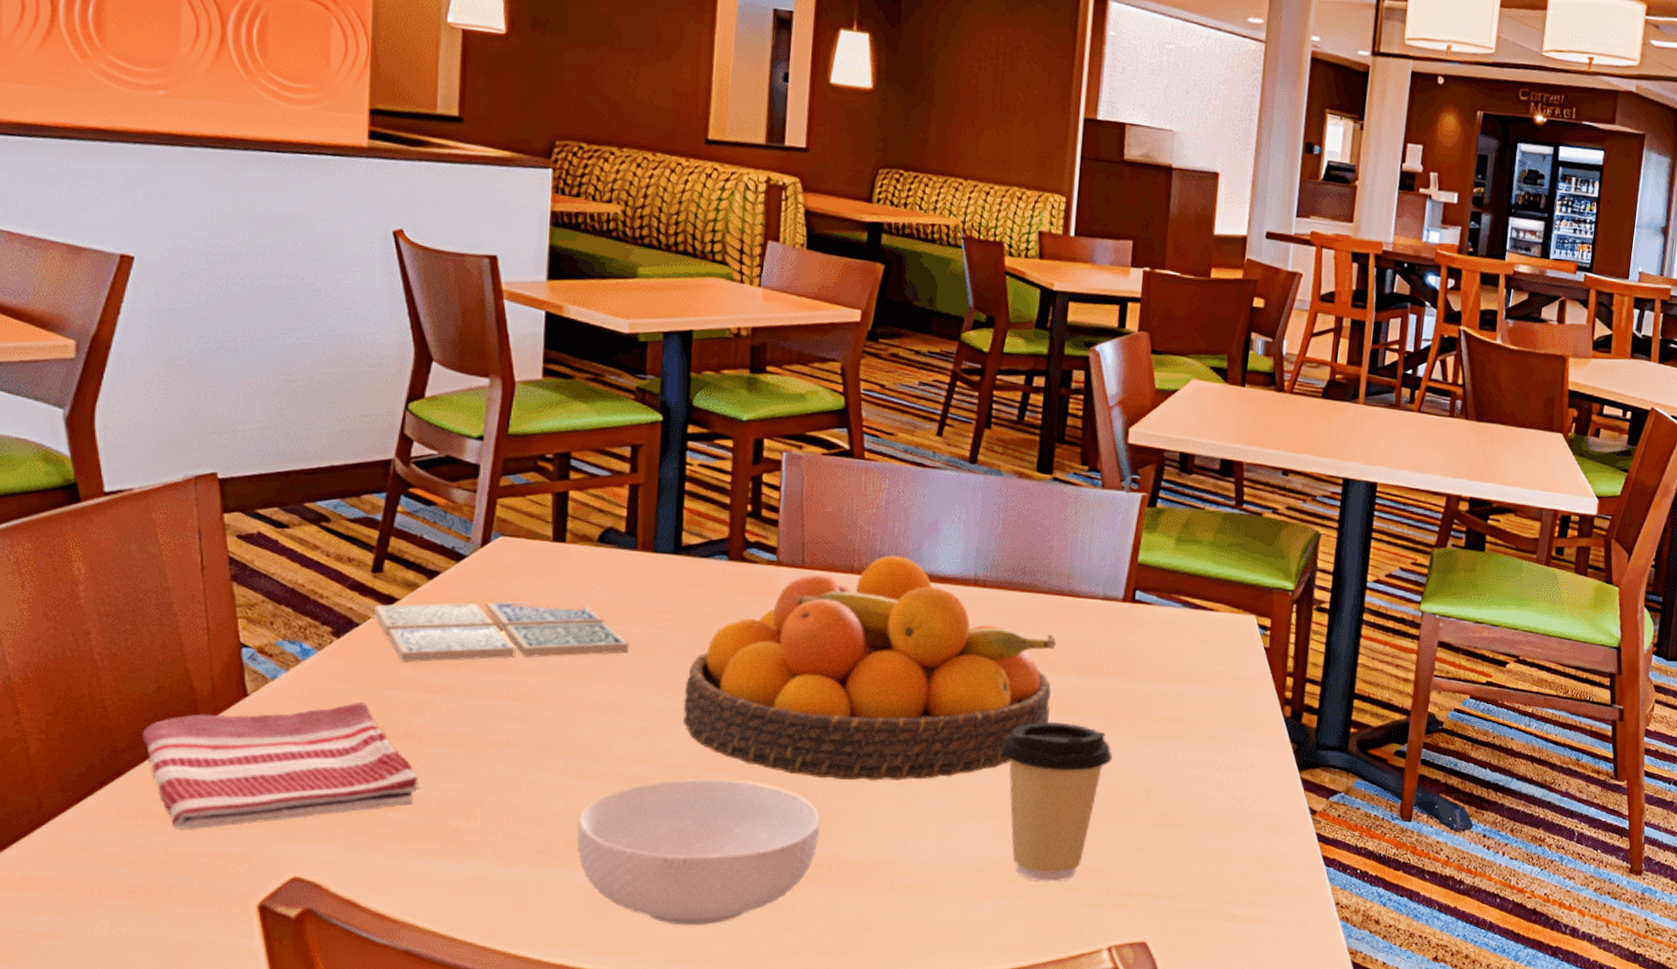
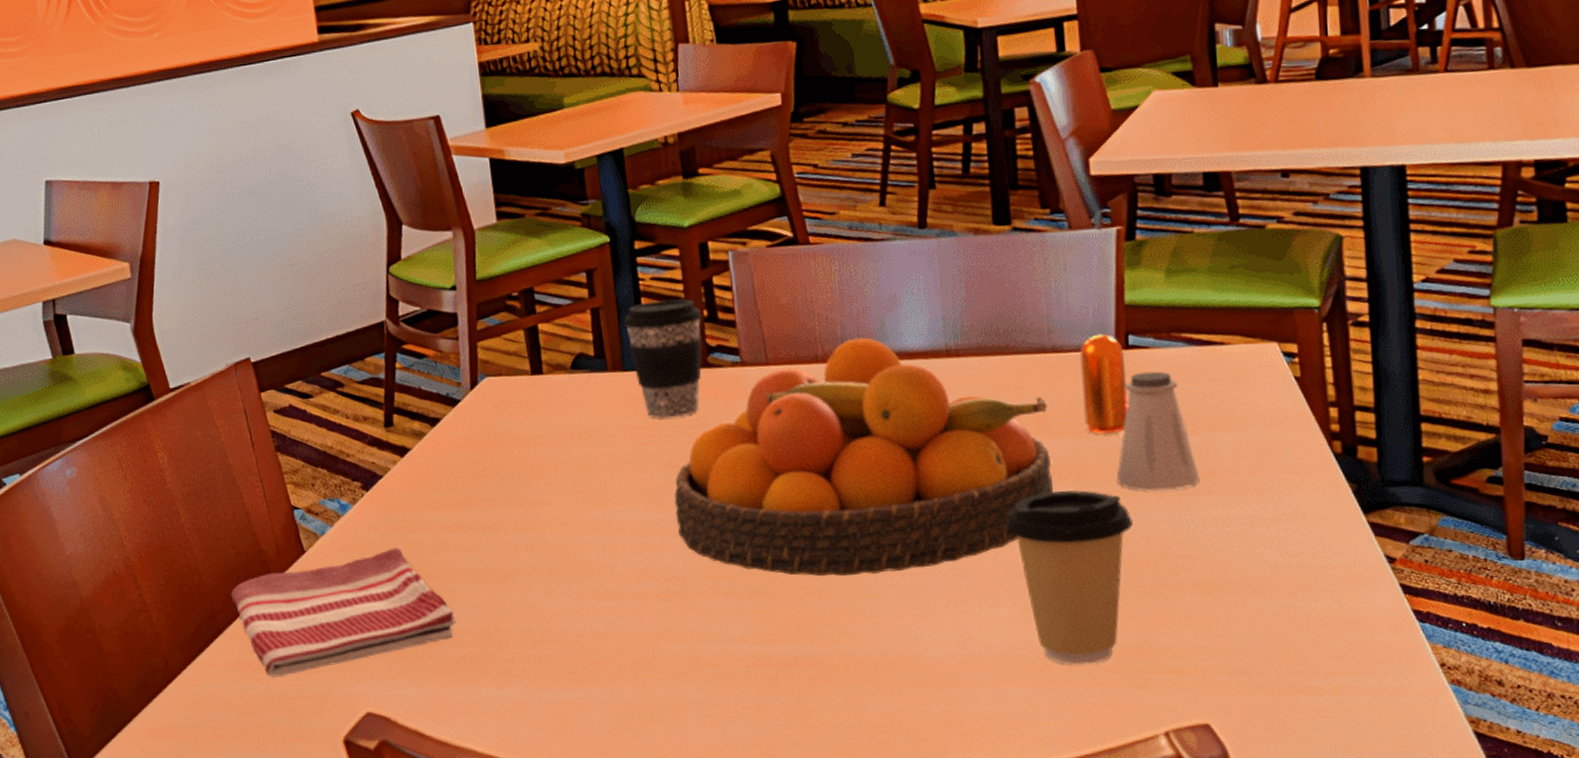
drink coaster: present [374,601,629,663] -> none [392,432,617,507]
cereal bowl: present [576,778,821,926] -> none [598,586,831,736]
coffee cup: none [663,487,746,607] -> present [624,299,703,419]
pepper shaker: none [1086,585,1131,677] -> present [1079,333,1128,435]
saltshaker: none [1104,625,1175,733] -> present [1116,371,1201,491]

